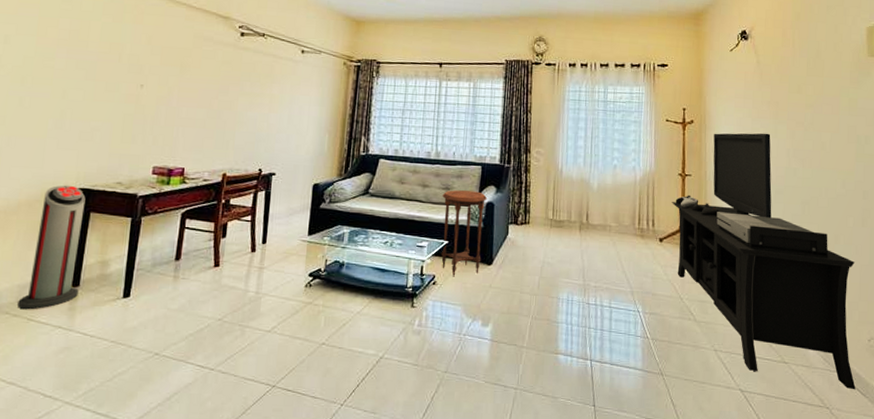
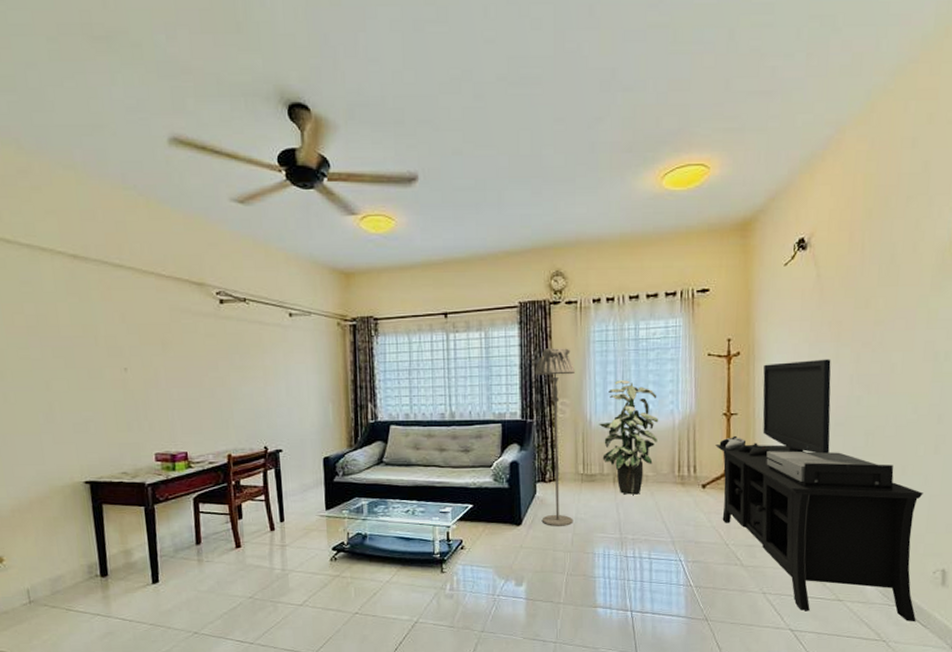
air purifier: present [17,185,86,310] -> none [53,479,109,601]
side table: present [441,190,487,277] -> none [462,451,510,540]
floor lamp: none [512,102,551,270] -> present [534,348,576,527]
indoor plant: none [569,136,623,243] -> present [599,380,659,495]

